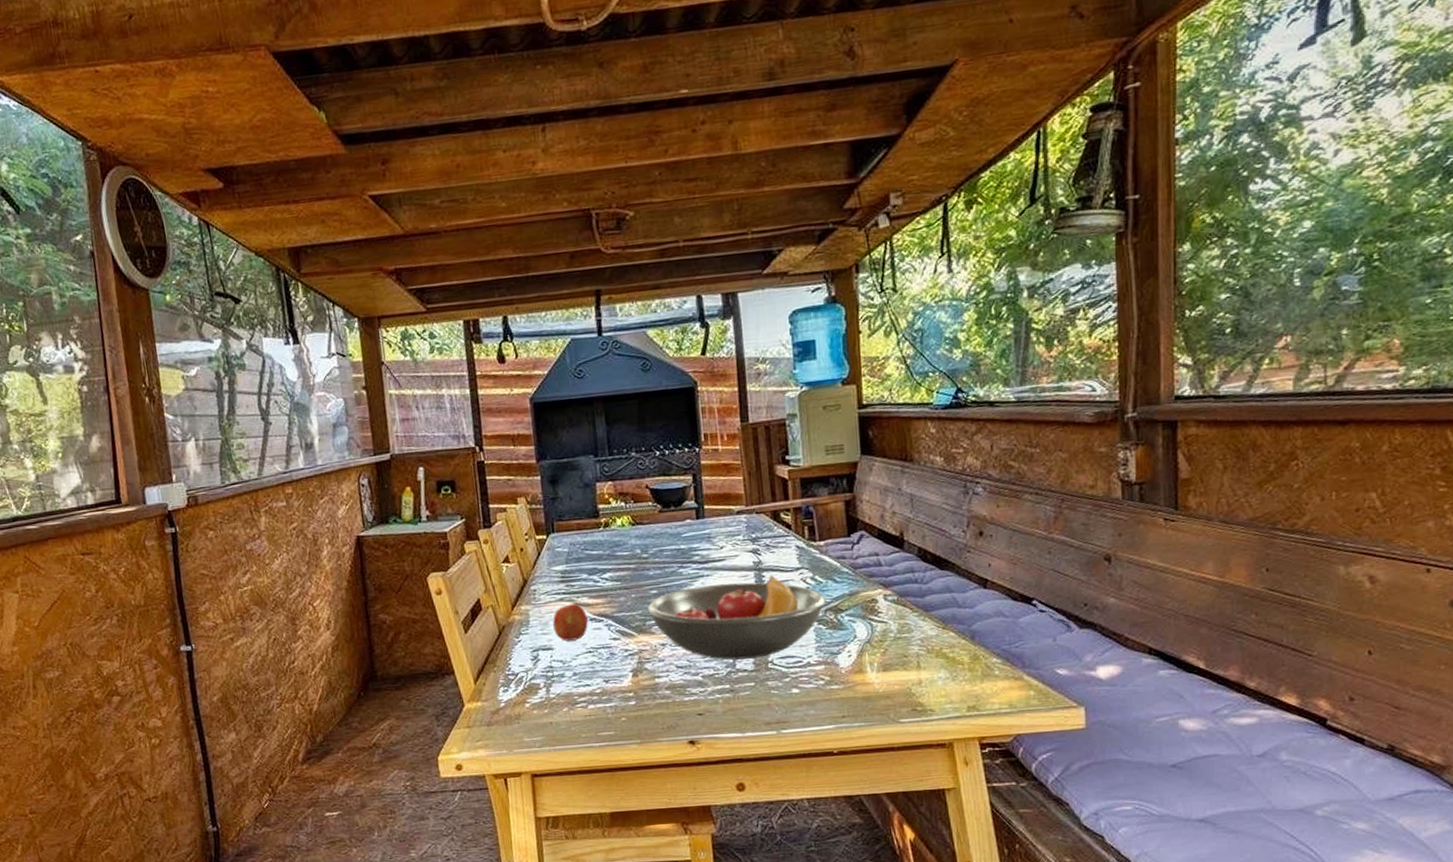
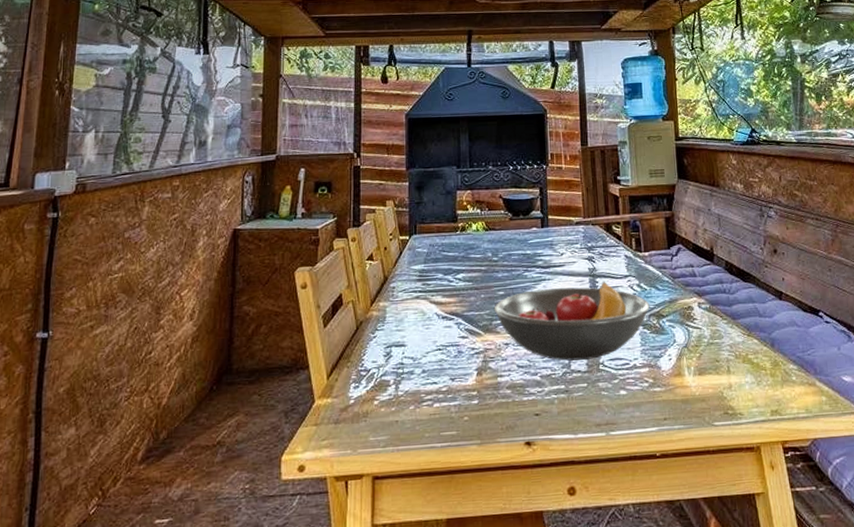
fruit: present [553,603,588,641] -> none [408,302,440,338]

